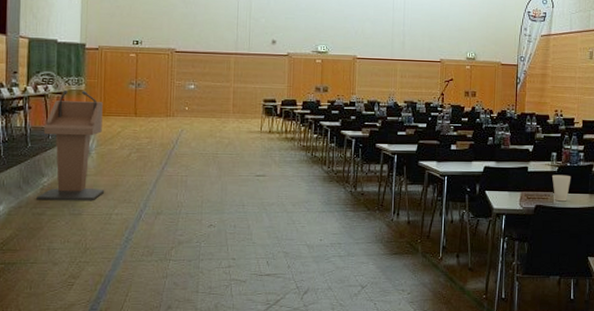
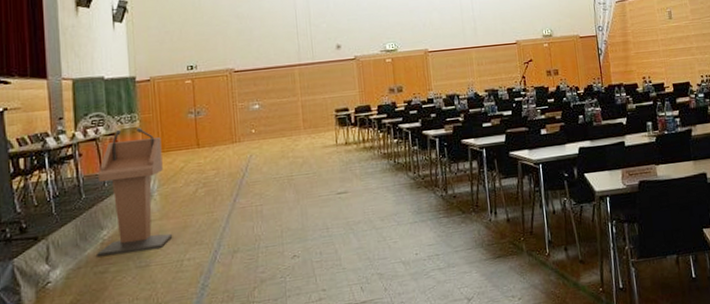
cup: present [552,174,571,202] -> none [651,144,672,174]

